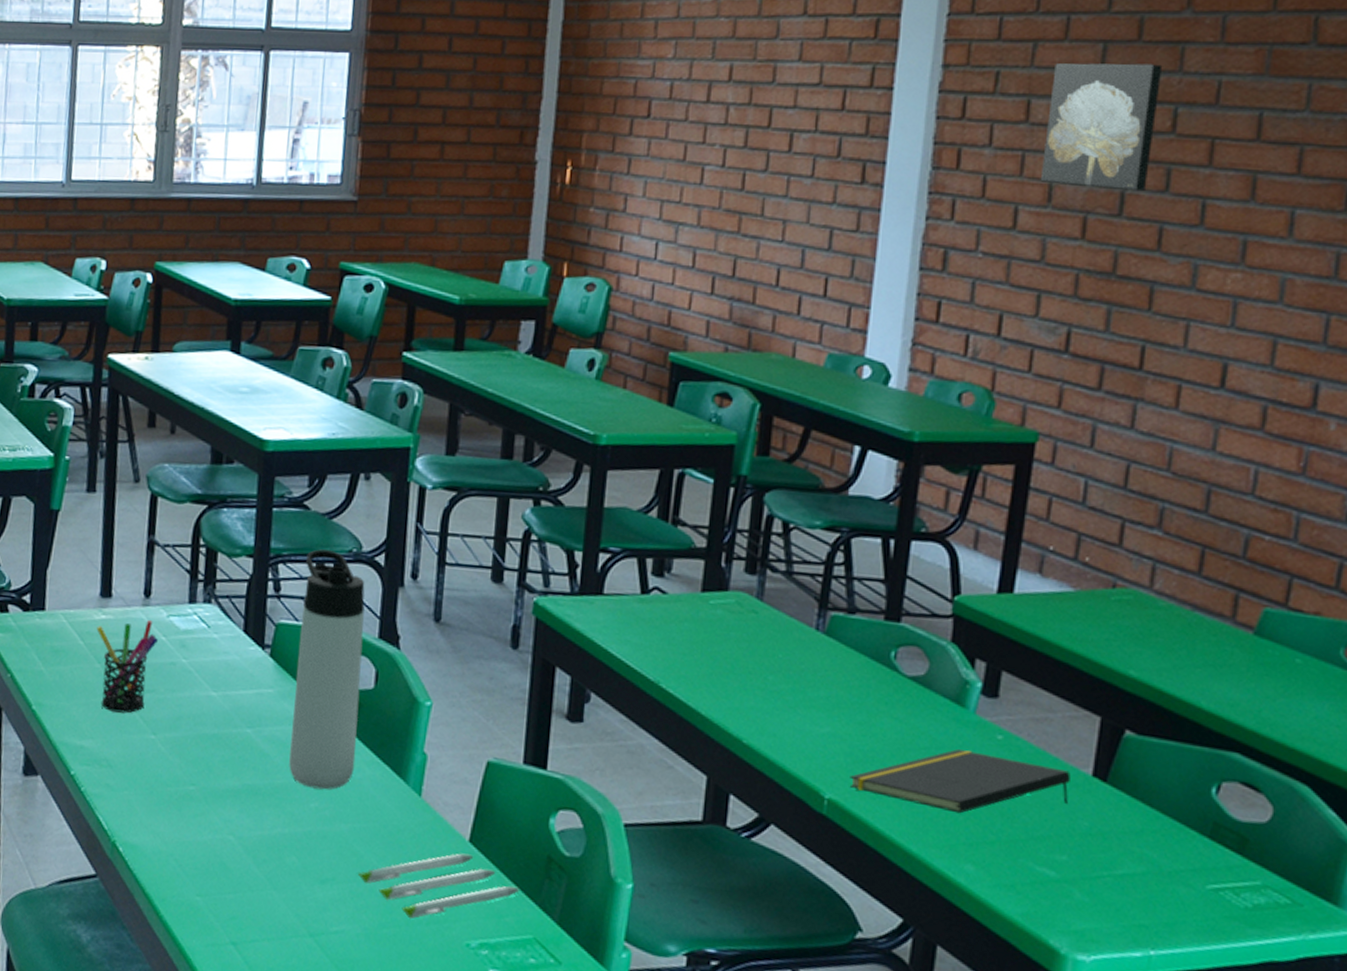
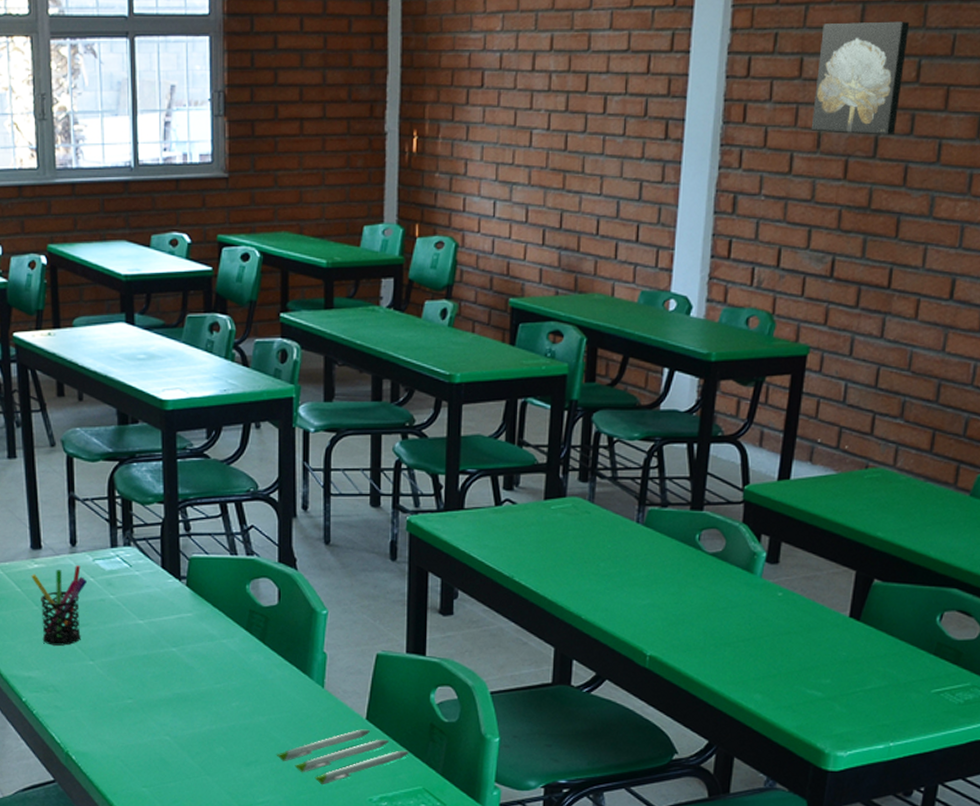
thermos bottle: present [289,549,365,790] -> none [211,491,267,691]
notepad: present [849,749,1071,814] -> none [666,607,833,656]

